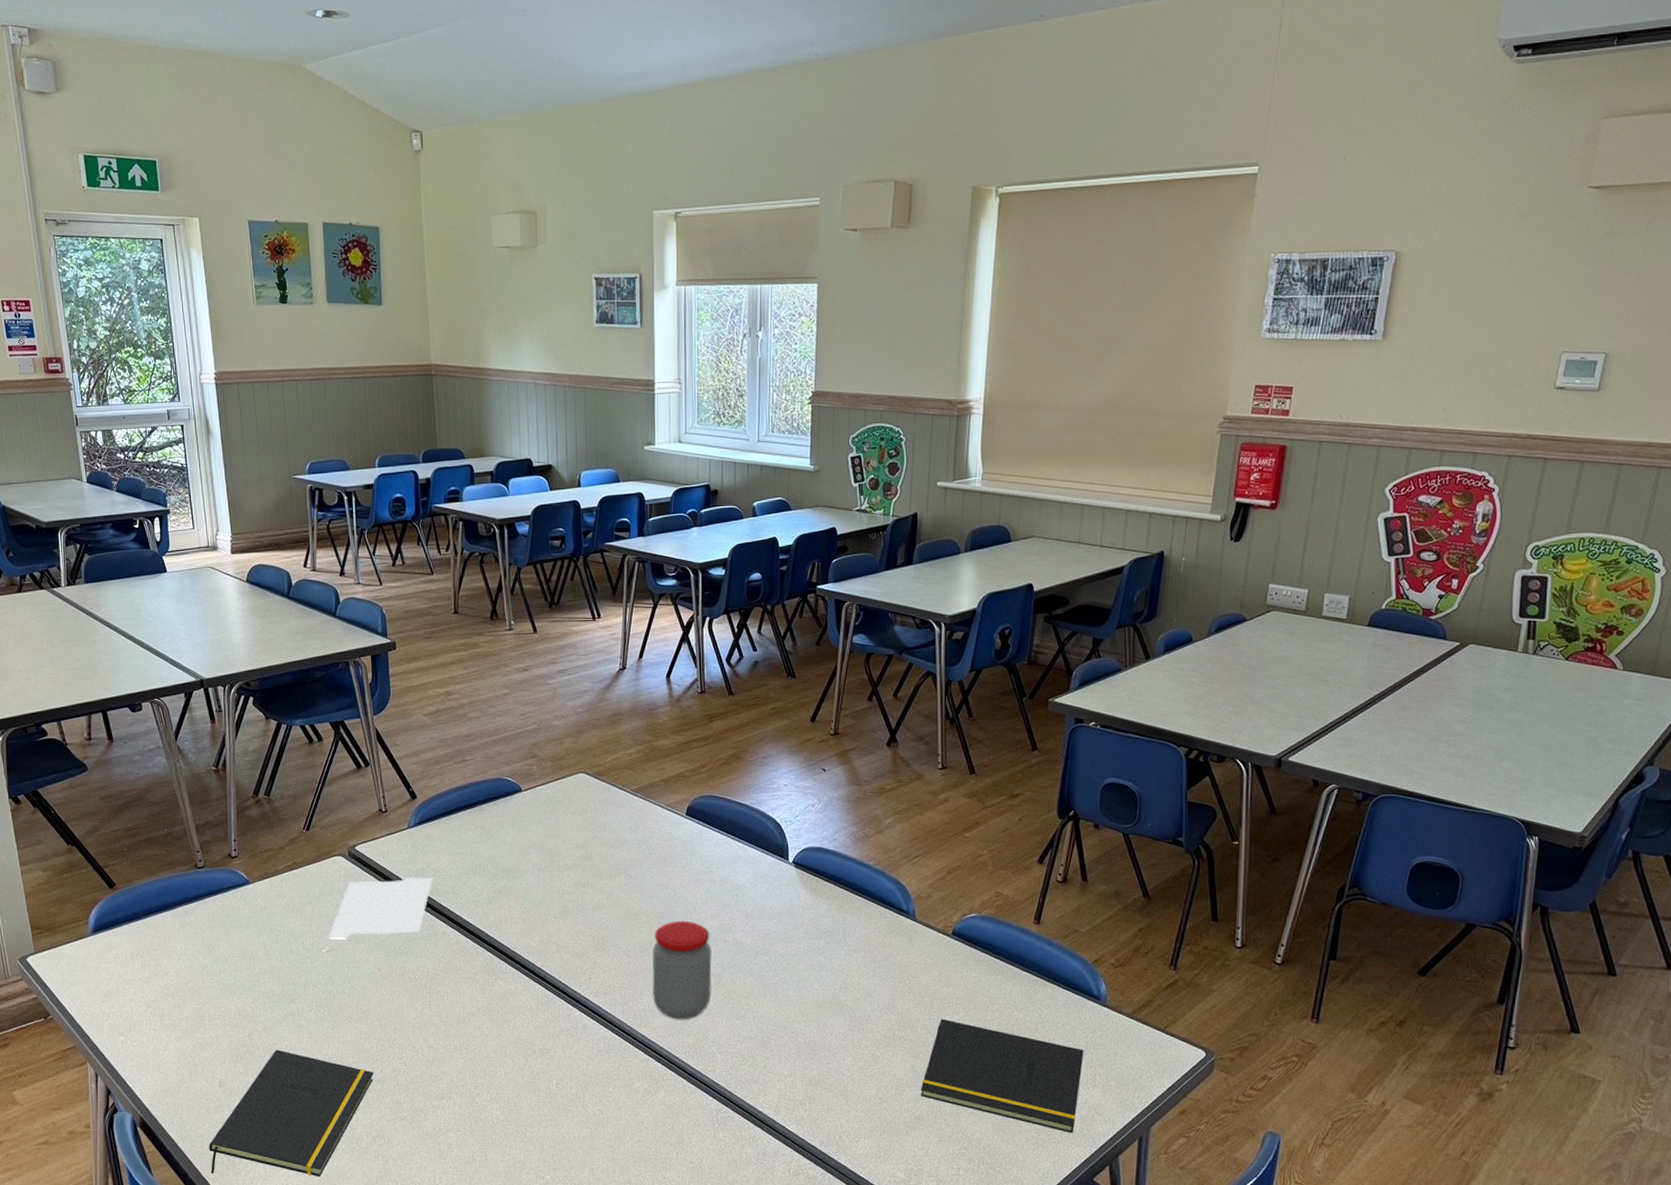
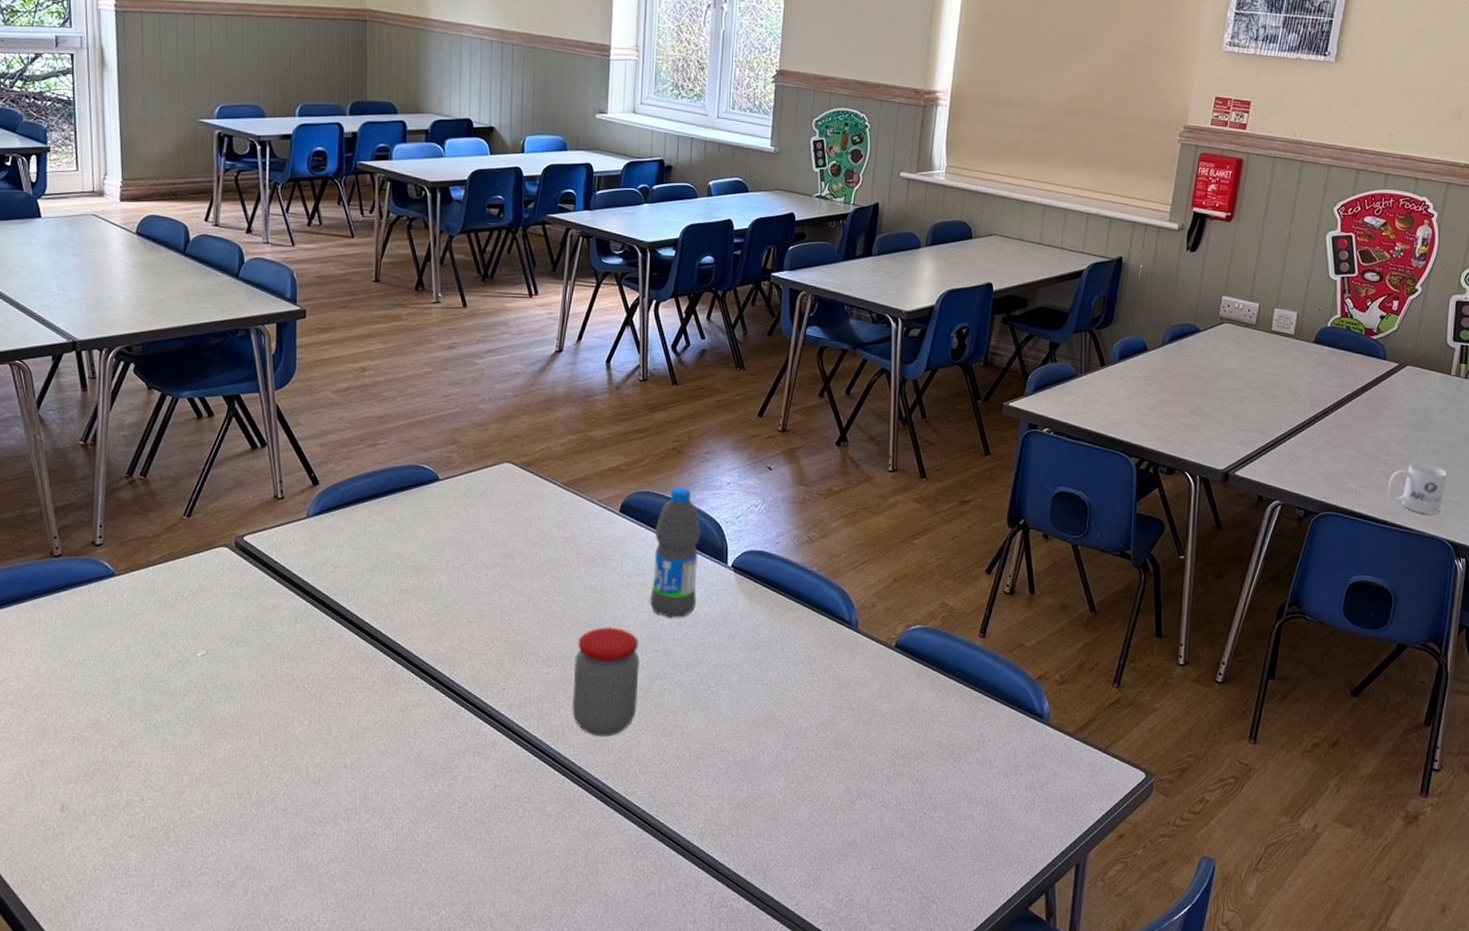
notepad: present [209,1049,374,1177] -> none [42,768,248,916]
paper sheet: present [328,877,433,939] -> none [204,572,331,641]
water bottle: none [718,791,763,911] -> present [650,487,701,618]
notepad: present [920,1018,1084,1133] -> none [854,736,1025,860]
mug: none [1452,742,1516,793] -> present [1388,463,1448,514]

